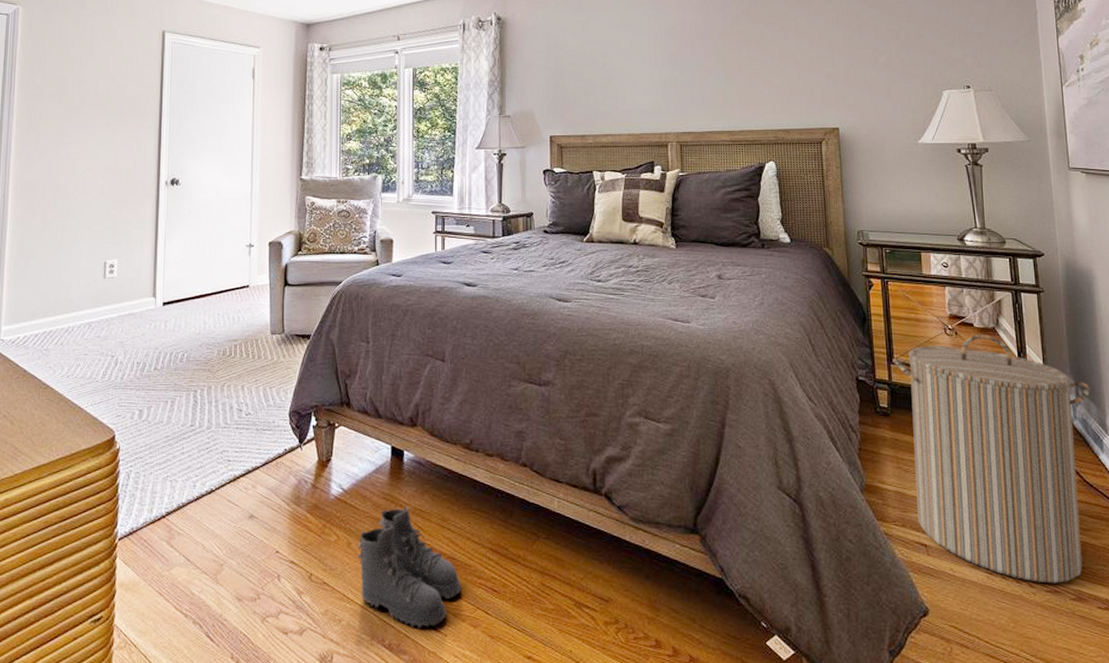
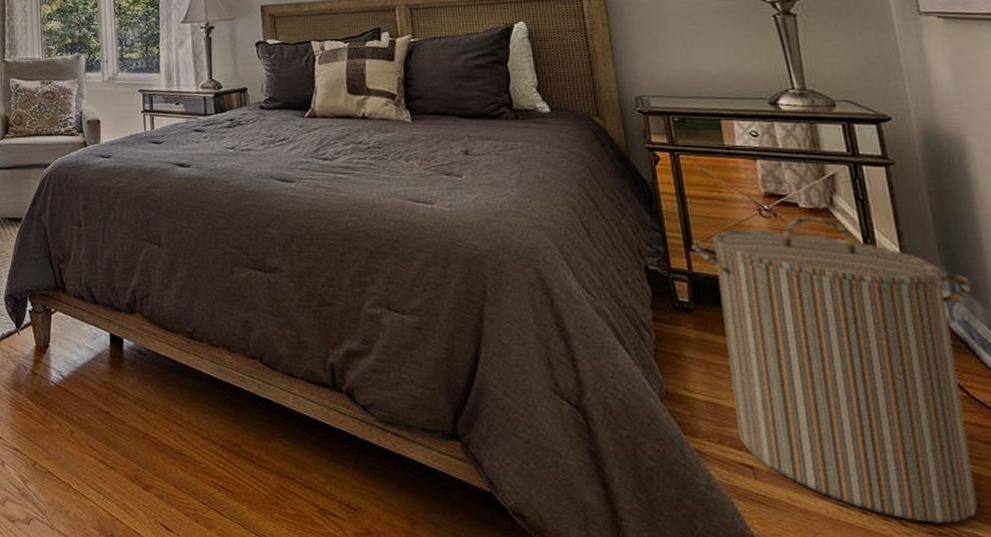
boots: present [356,506,462,628] -> none [80,396,192,526]

